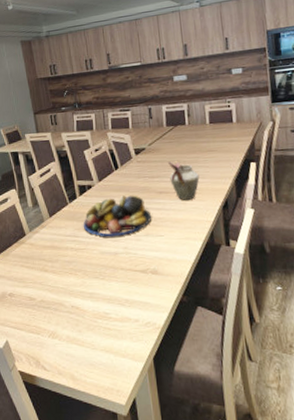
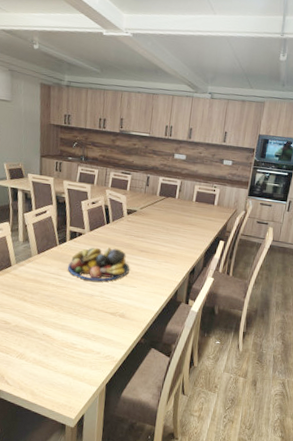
vase: present [168,160,200,201] -> none [152,226,177,263]

